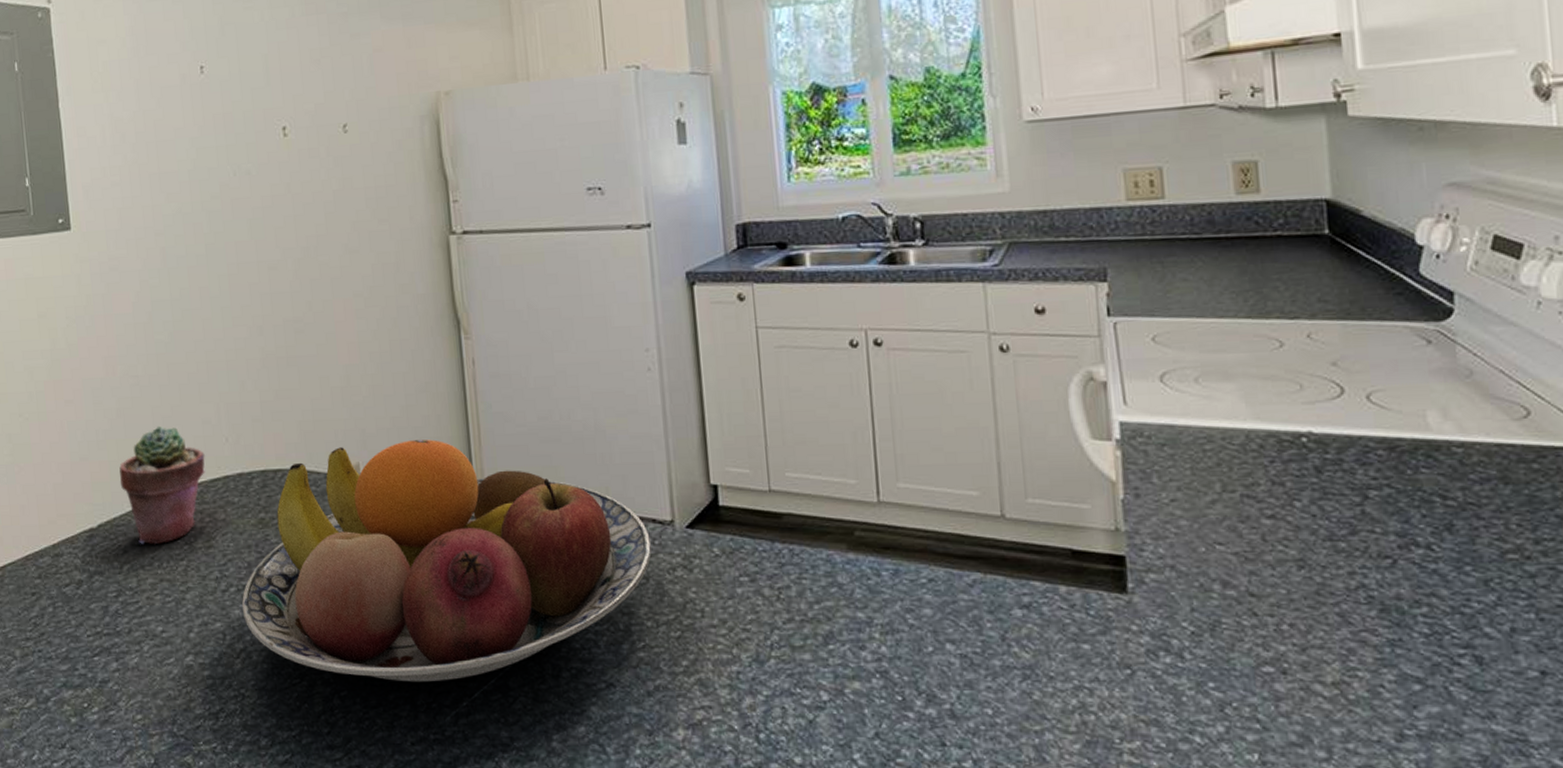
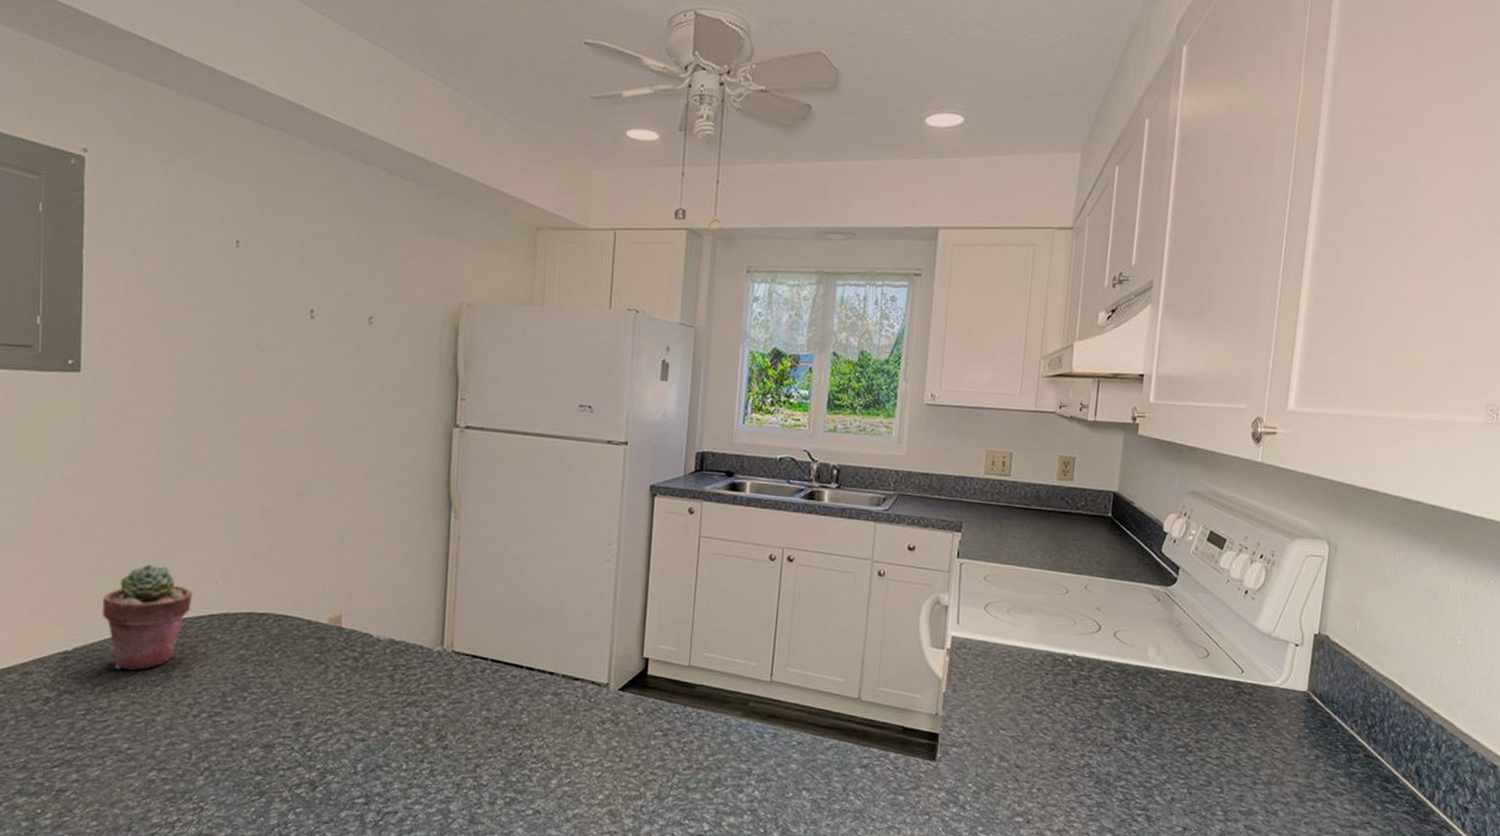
fruit bowl: present [242,439,652,682] -> none [212,599,588,804]

